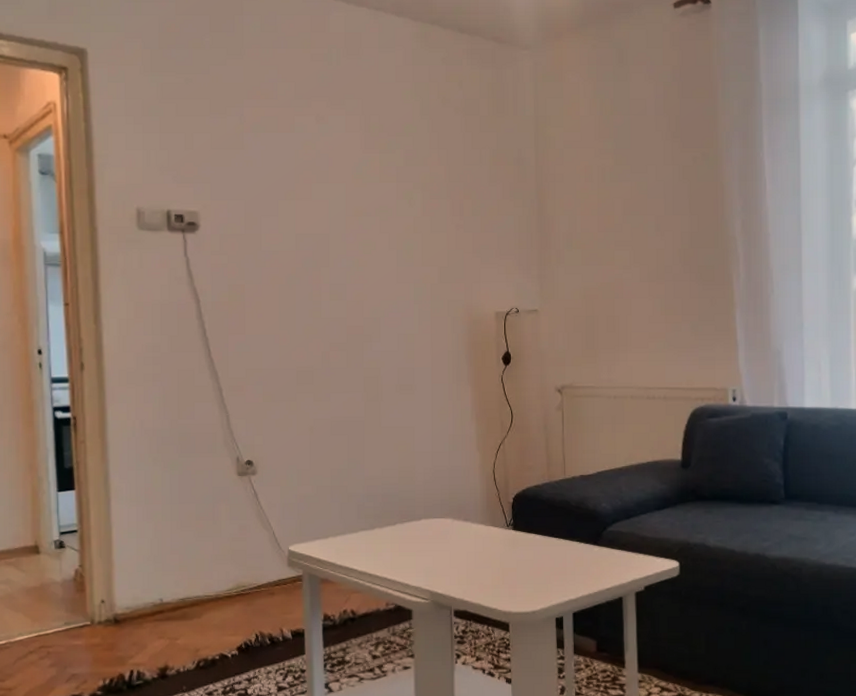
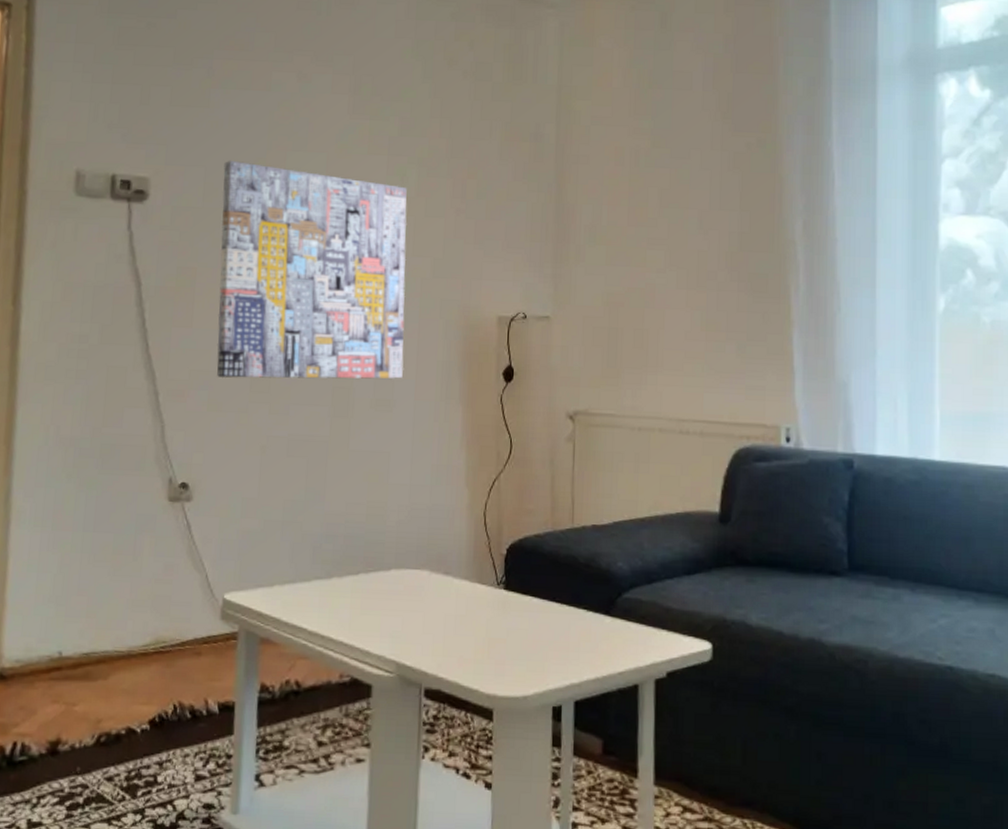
wall art: none [260,194,422,375] -> present [217,161,407,380]

